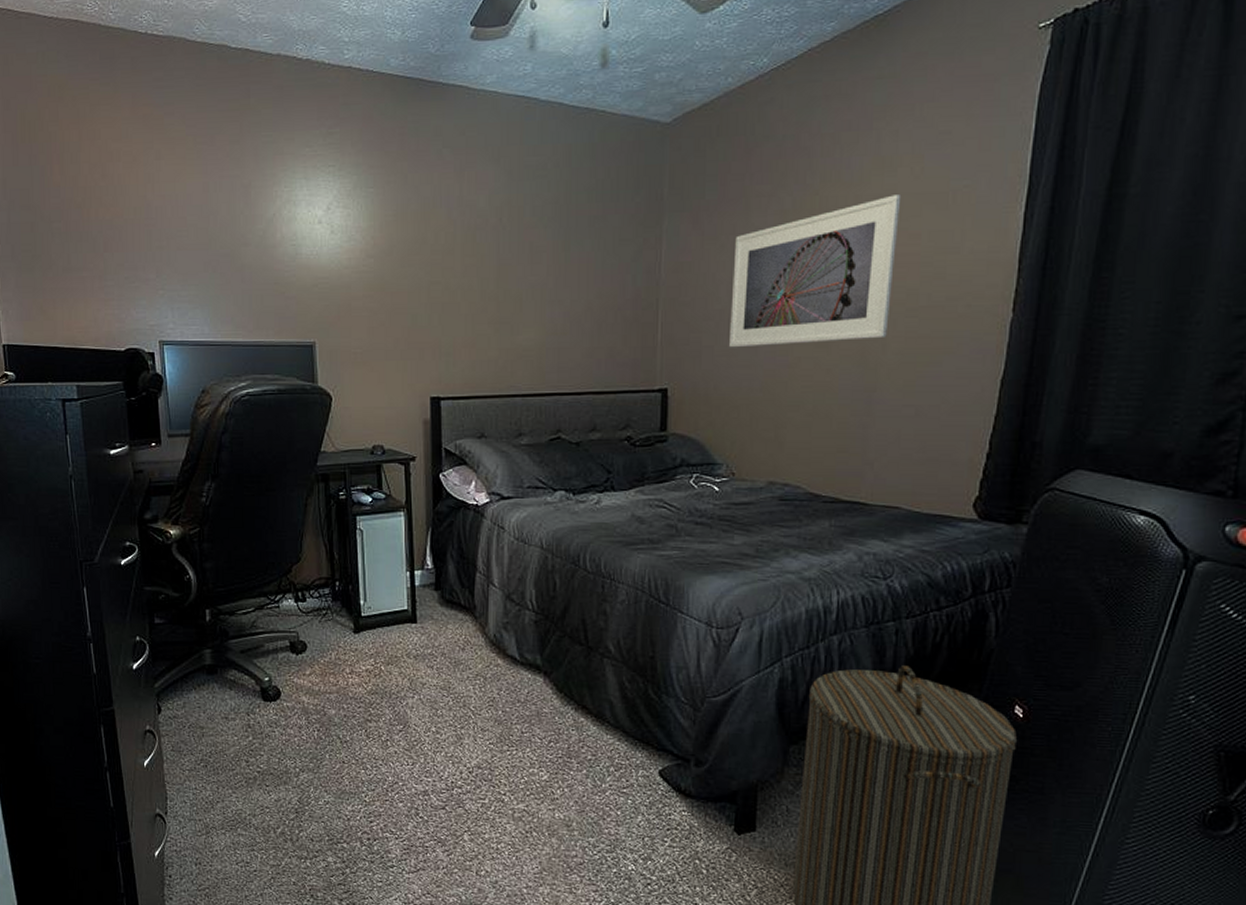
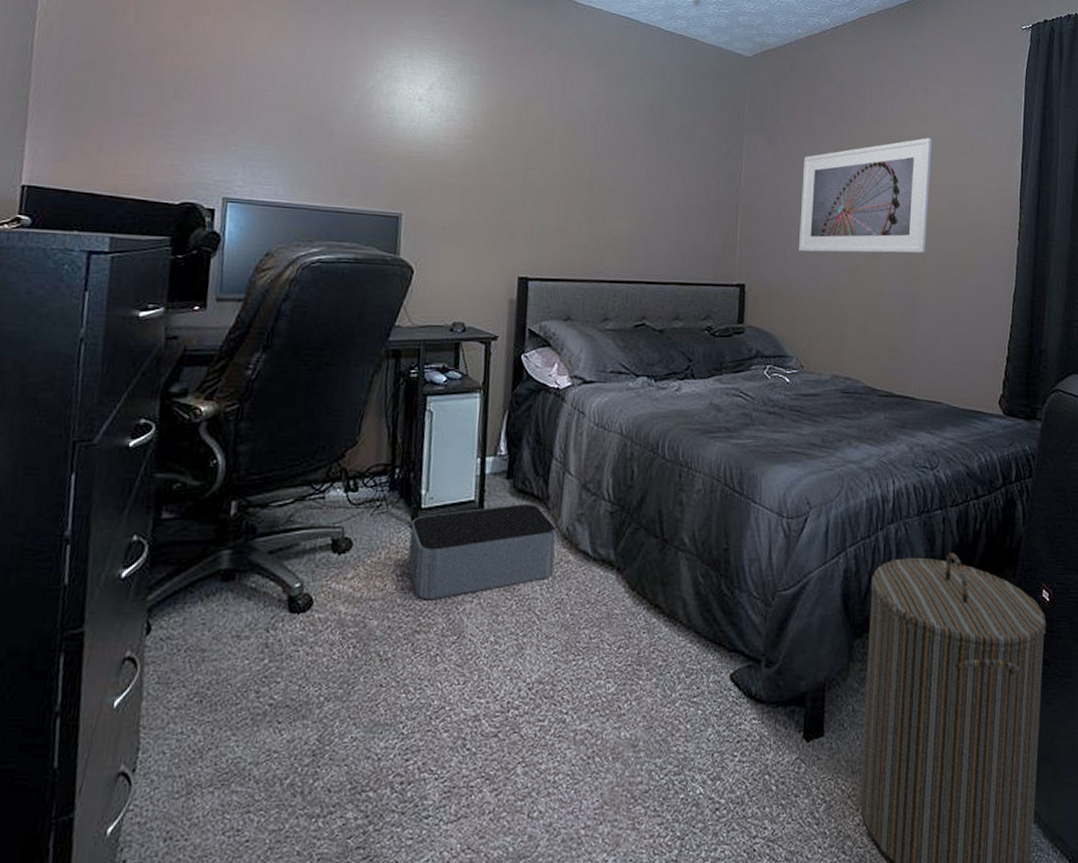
storage bin: none [354,612,484,694] -> present [408,503,556,599]

